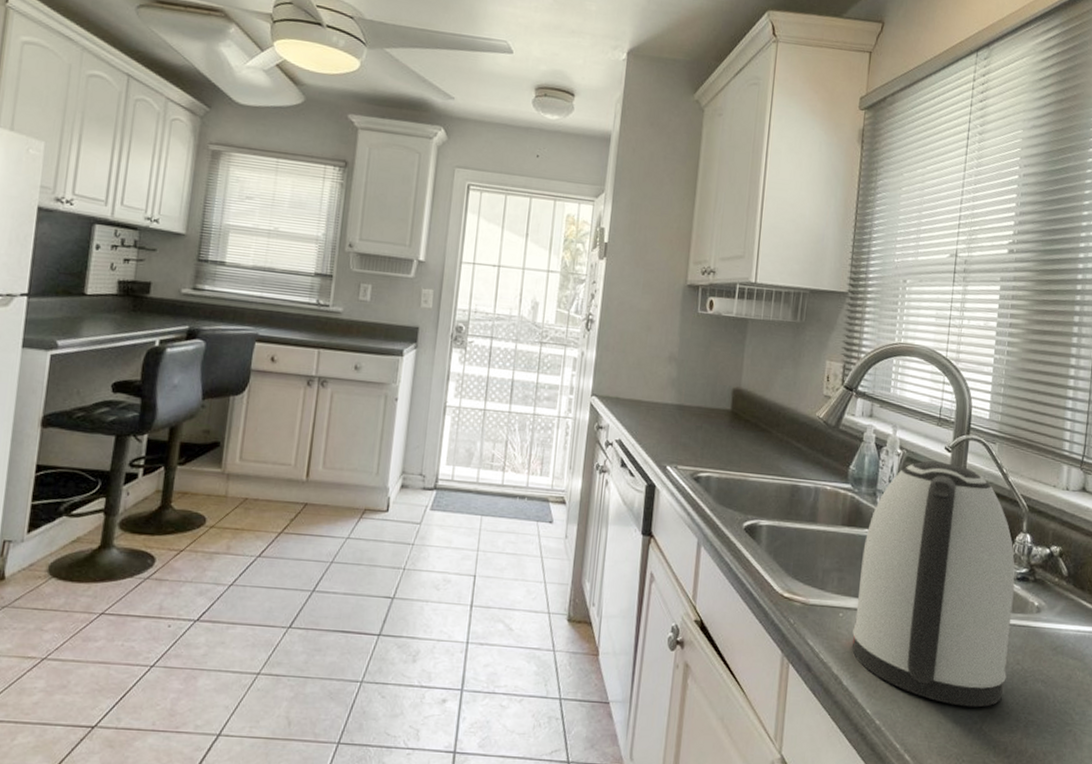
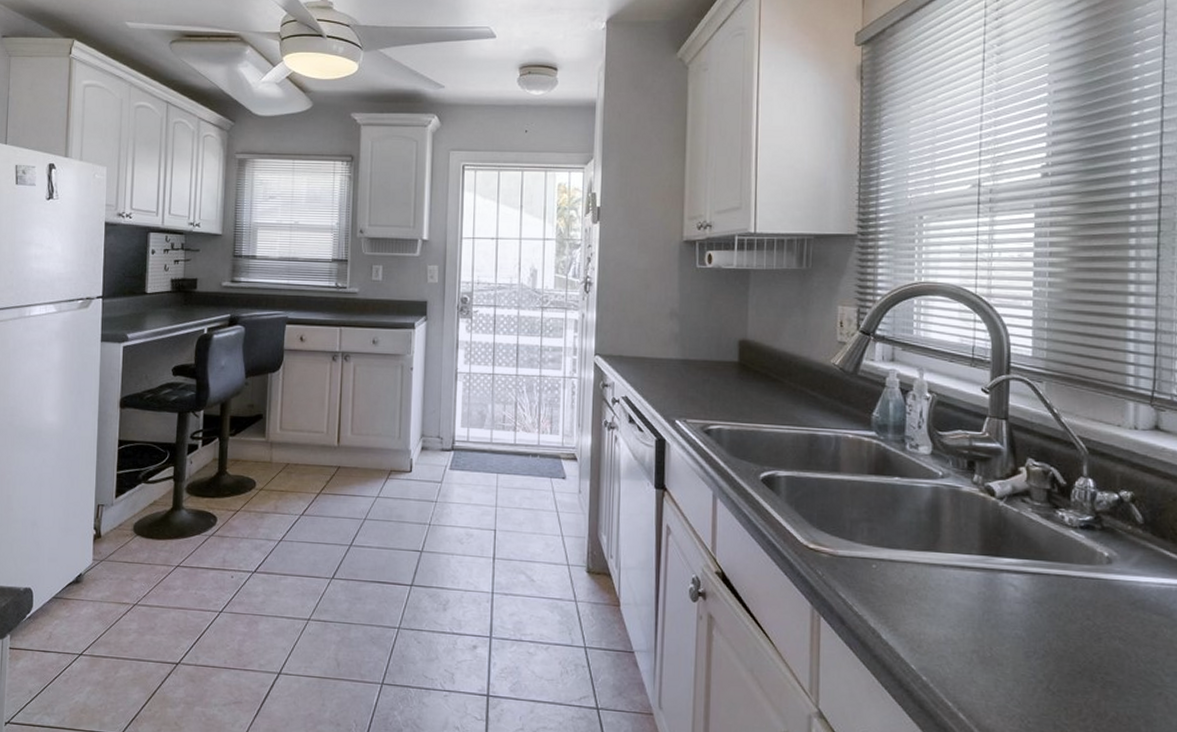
kettle: present [852,461,1015,708] -> none [889,404,1077,666]

